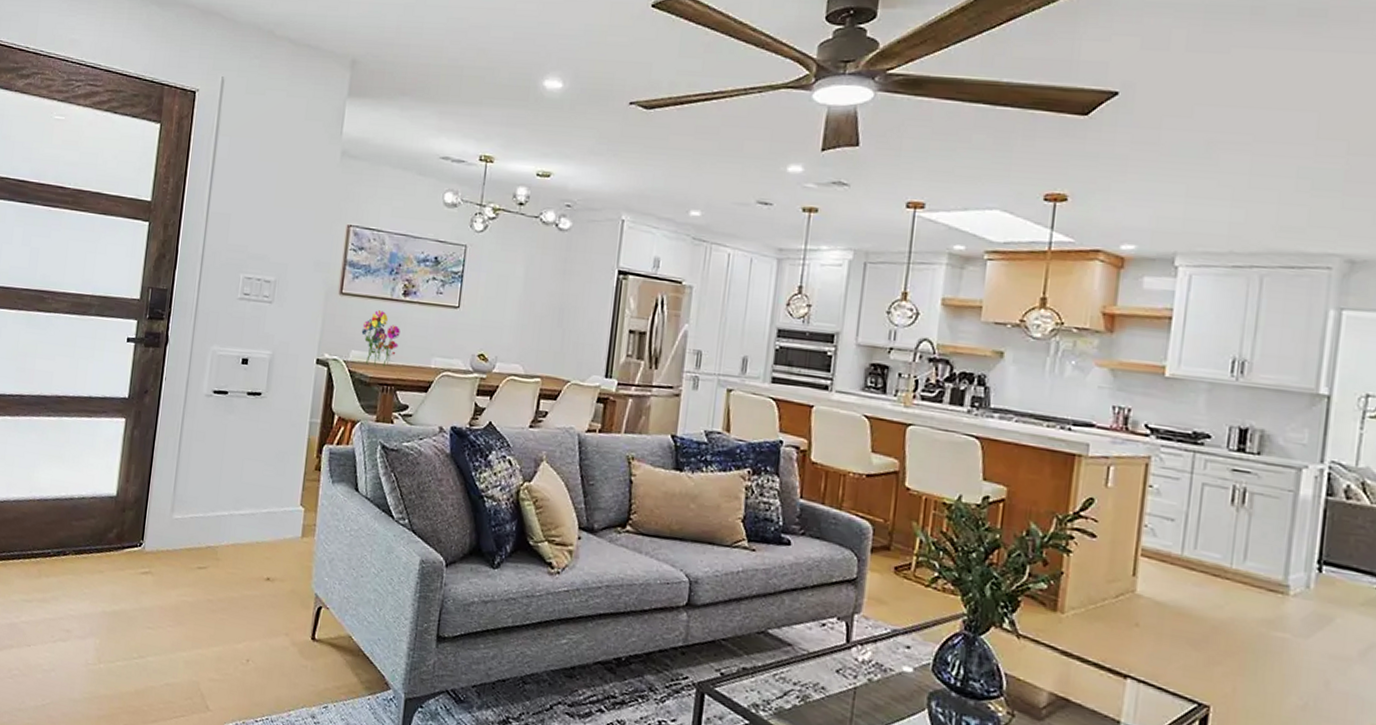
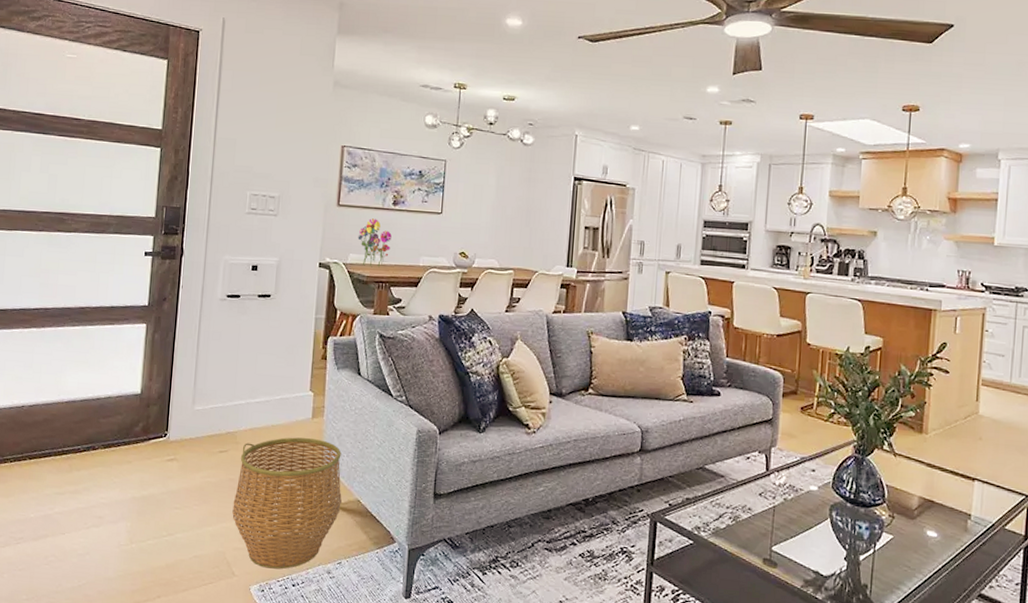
basket: none [209,557,333,708] -> present [232,437,342,569]

